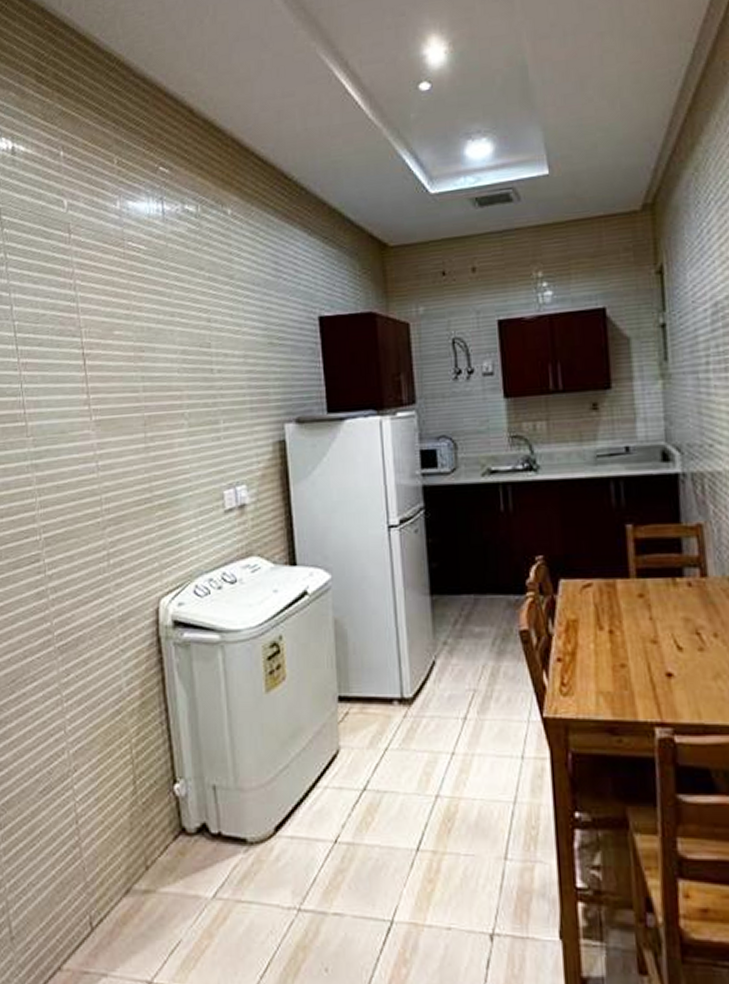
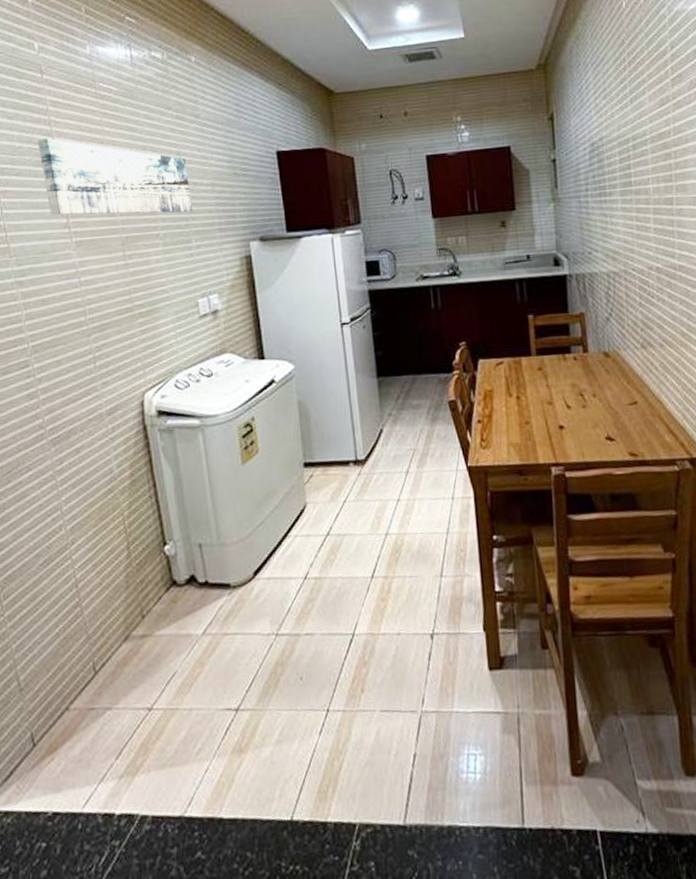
wall art: none [61,304,222,391] -> present [37,138,193,215]

